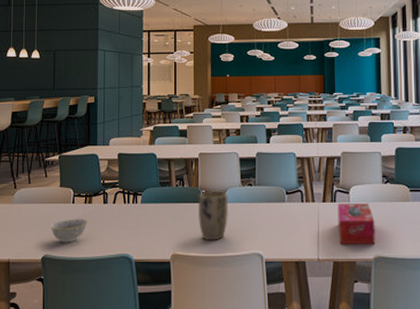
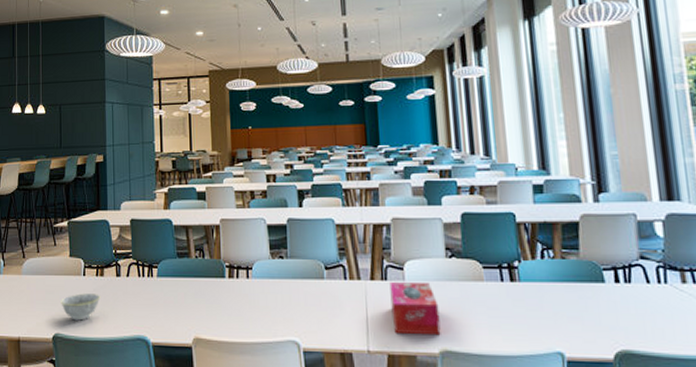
plant pot: present [197,190,229,241] -> none [221,263,258,324]

